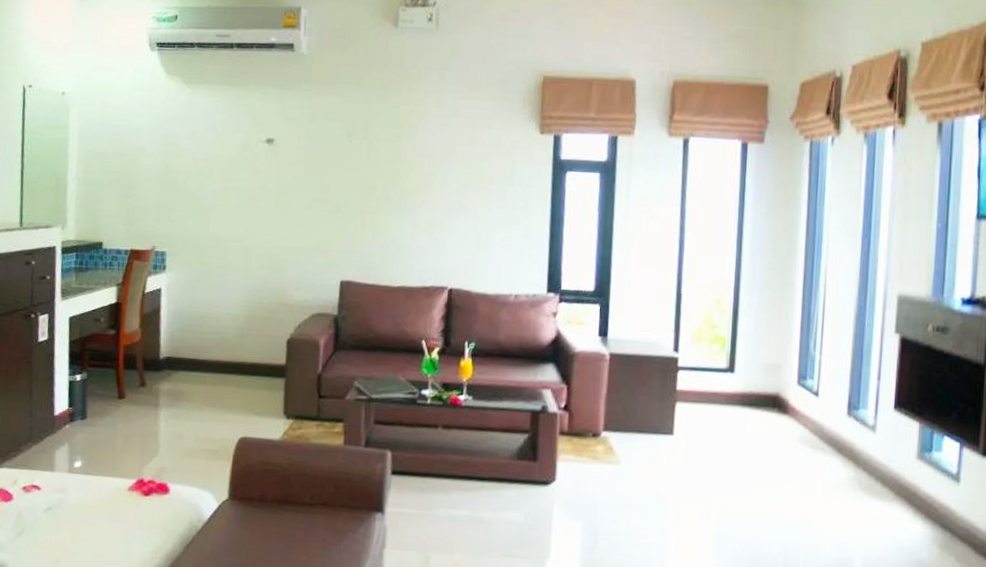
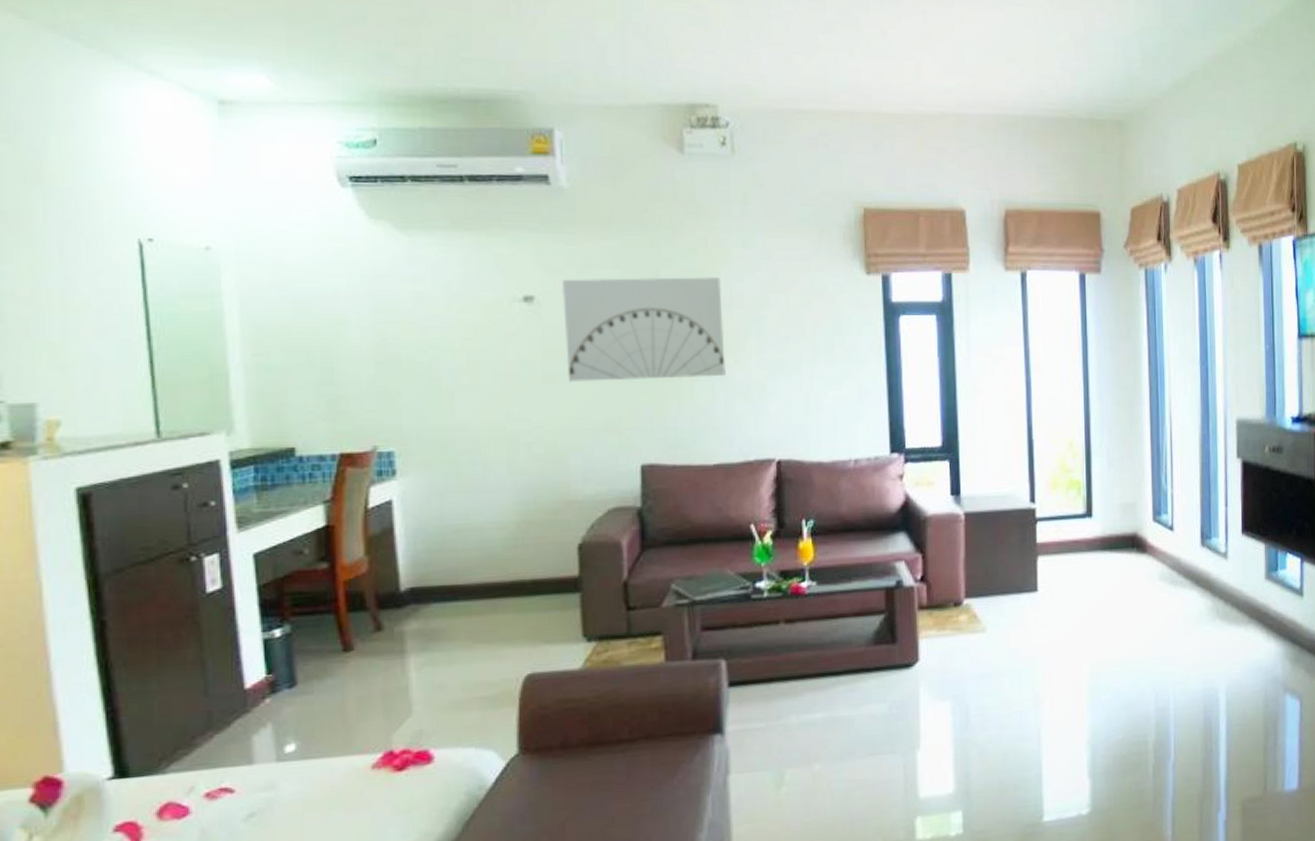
wall art: none [292,127,418,213] -> present [561,276,726,382]

